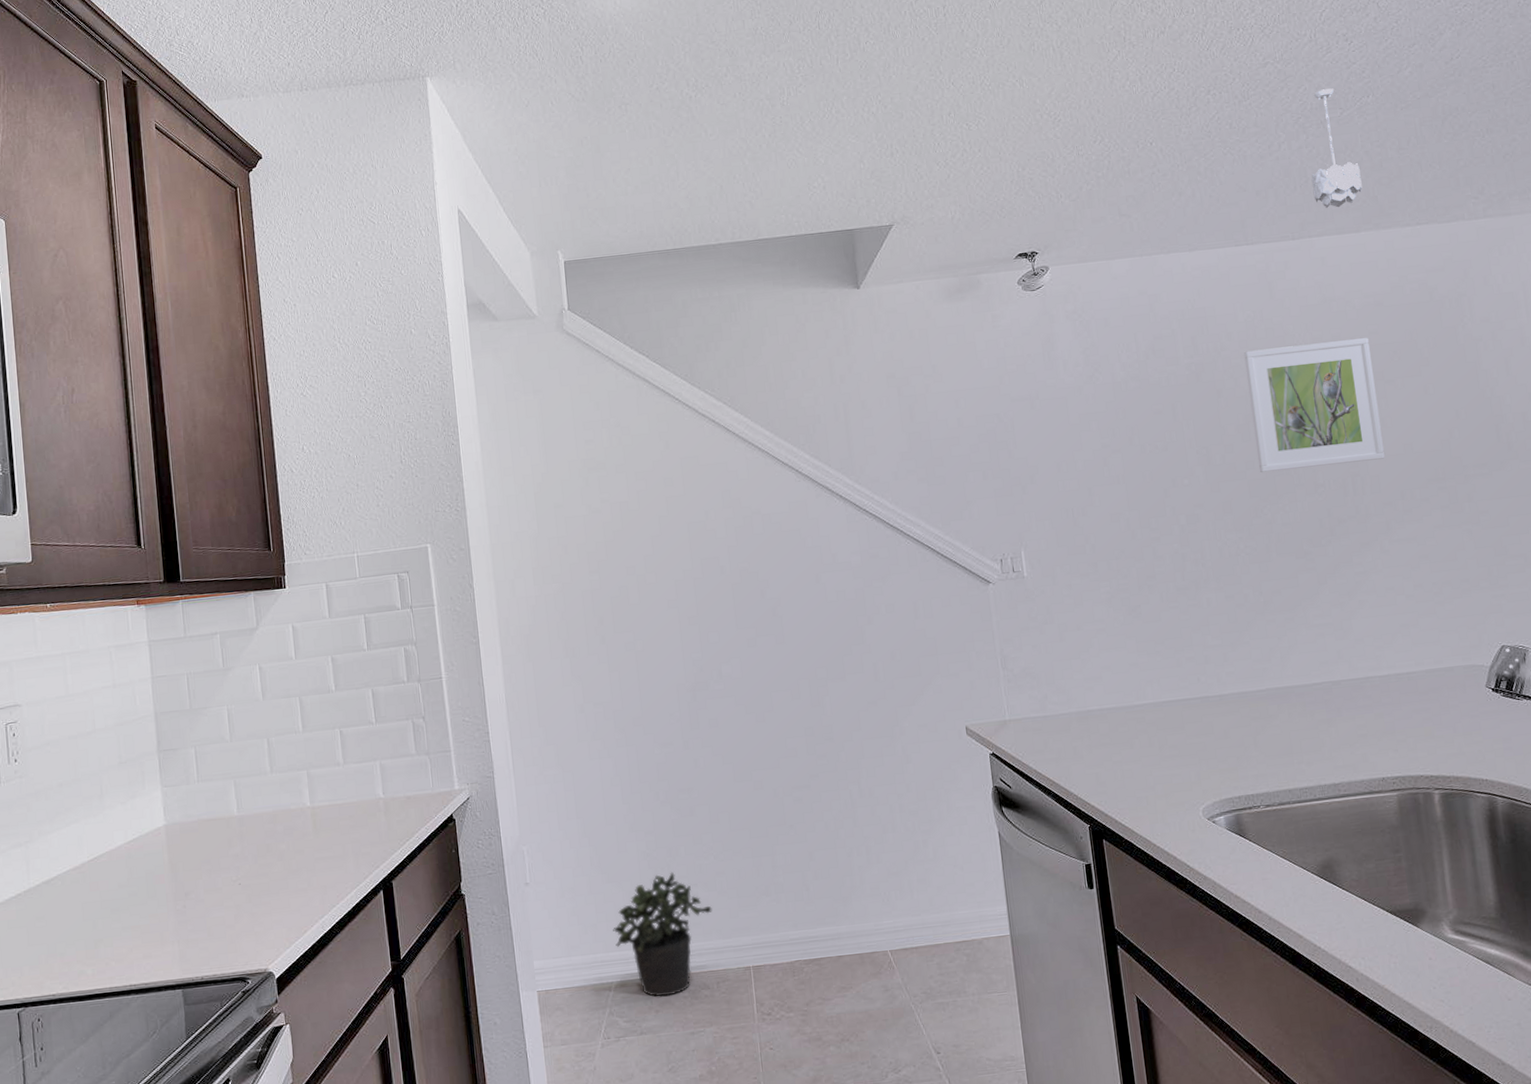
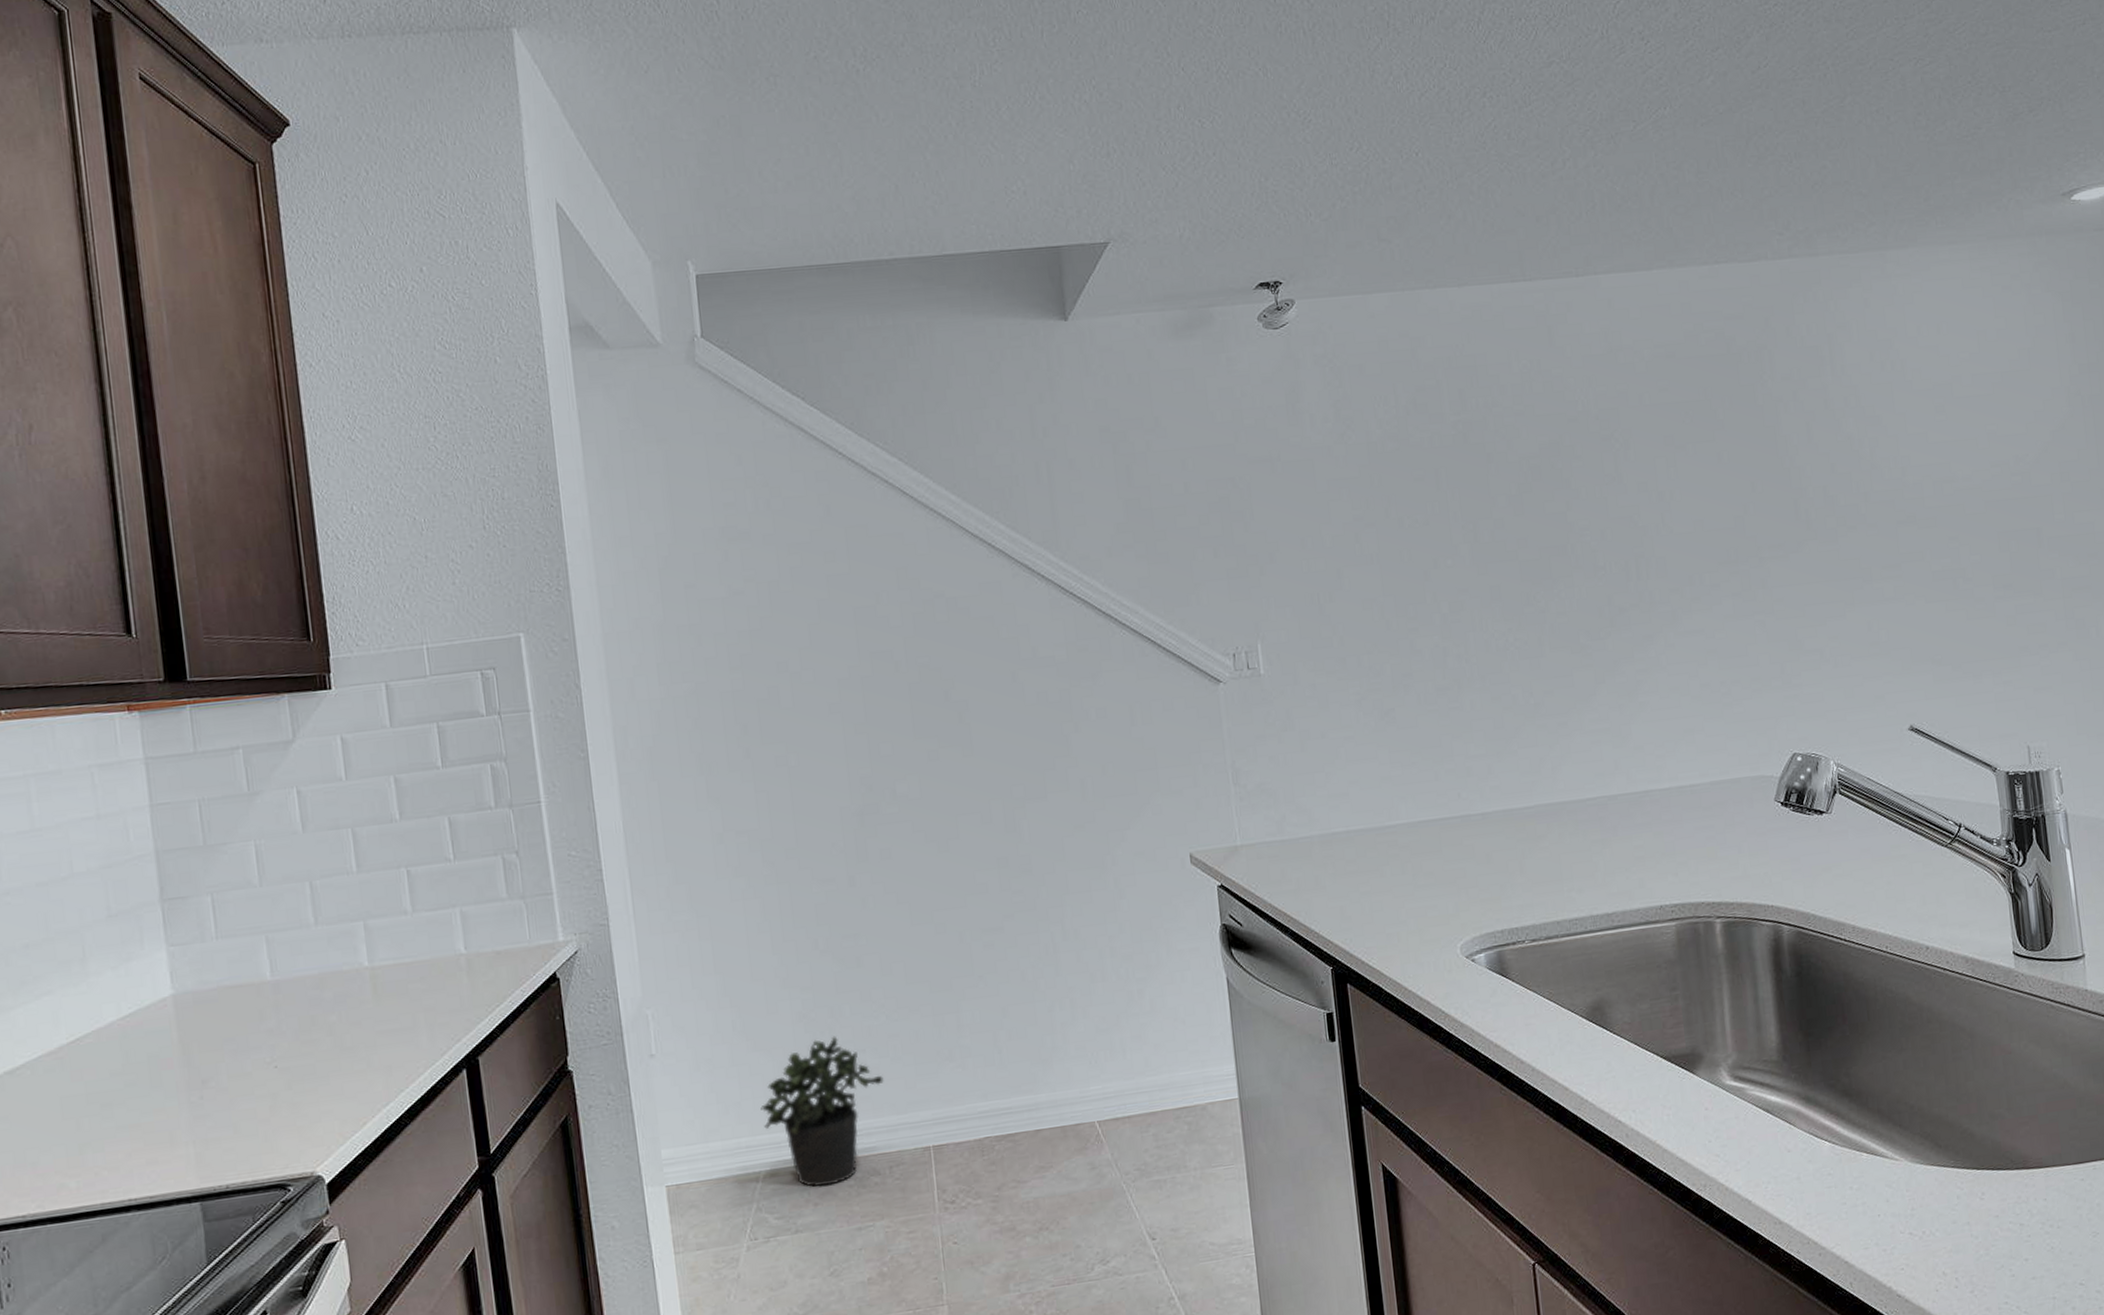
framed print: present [1243,338,1385,472] -> none [1518,395,1673,552]
pendant light: present [1311,88,1363,208] -> none [1599,96,1656,240]

